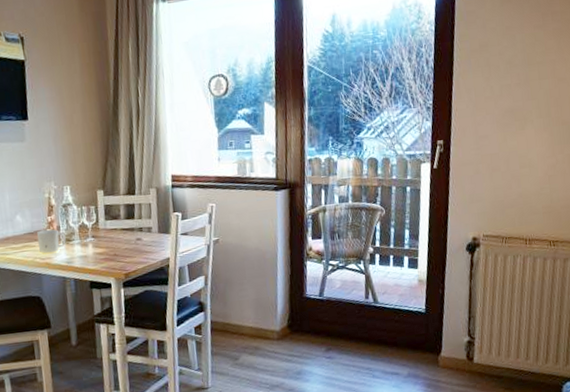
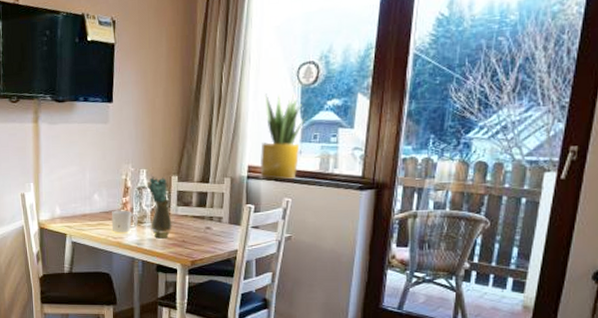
vase: none [73,191,102,255] -> present [148,175,172,239]
planter: none [180,104,220,187] -> present [260,93,305,180]

